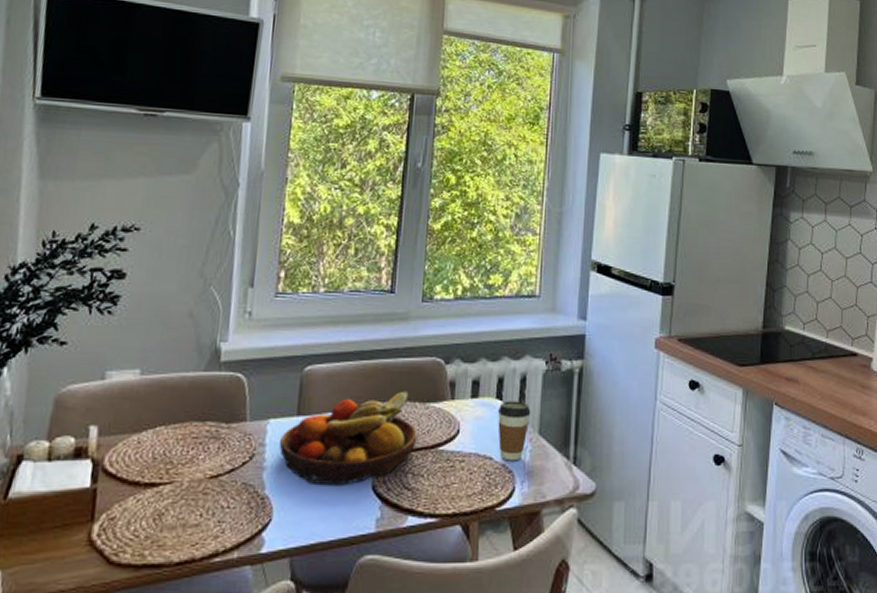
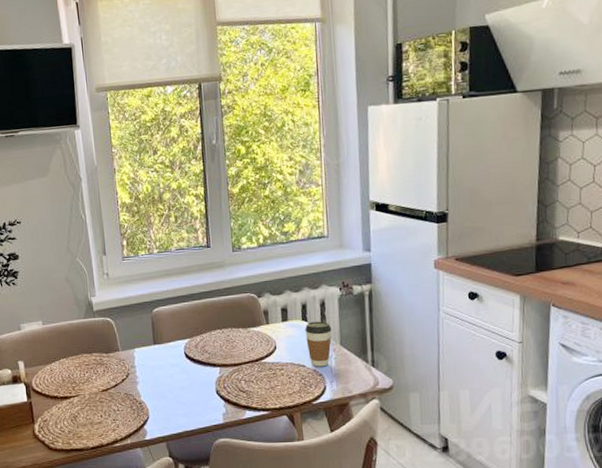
fruit bowl: present [278,391,417,486] -> none [144,320,245,392]

